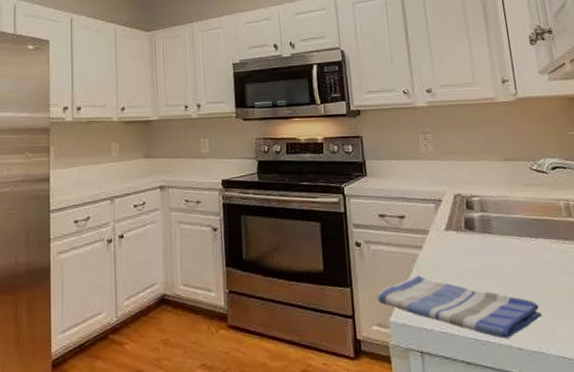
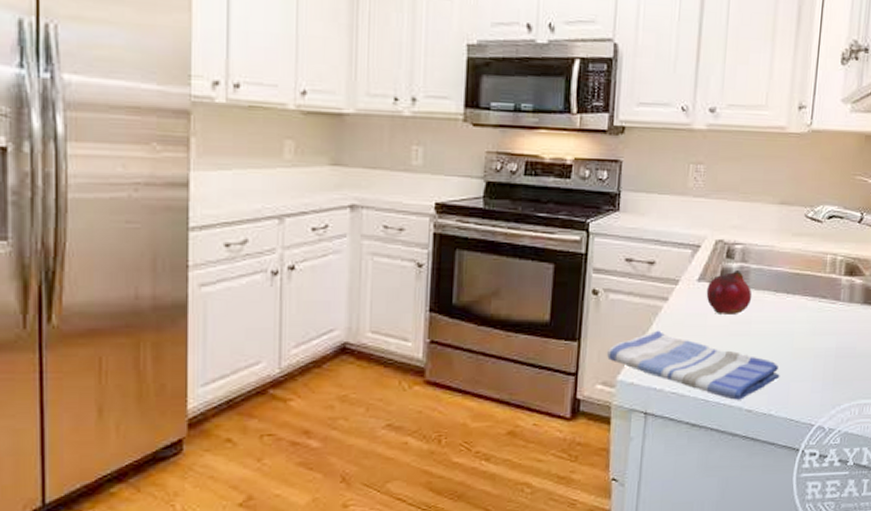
fruit: none [454,219,499,259] -> present [706,271,752,314]

